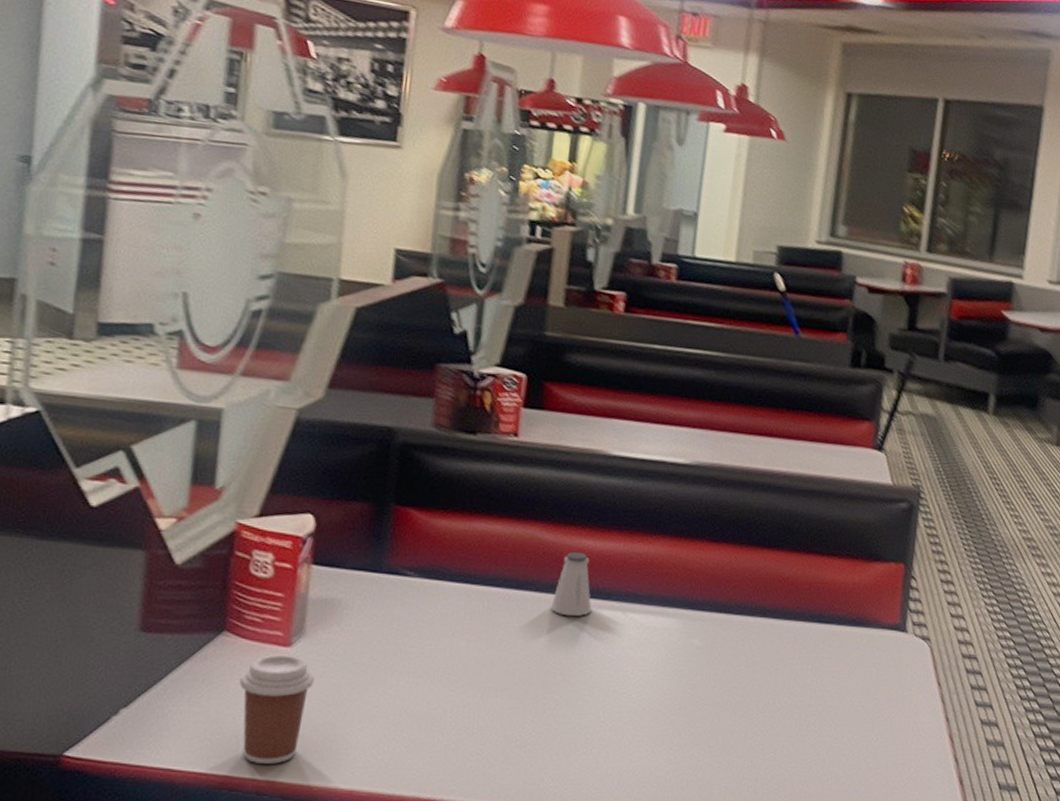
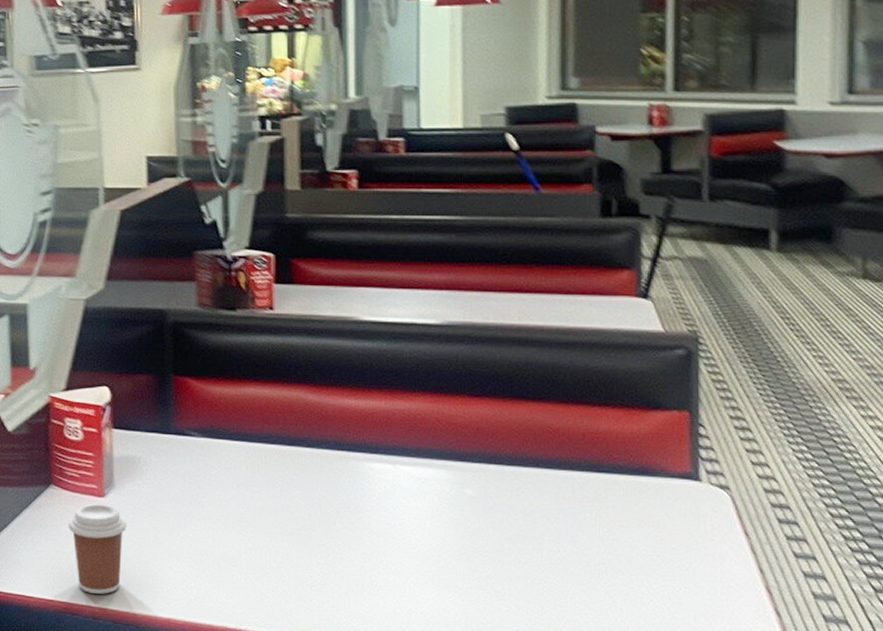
saltshaker: present [551,552,592,617] -> none [323,411,362,469]

